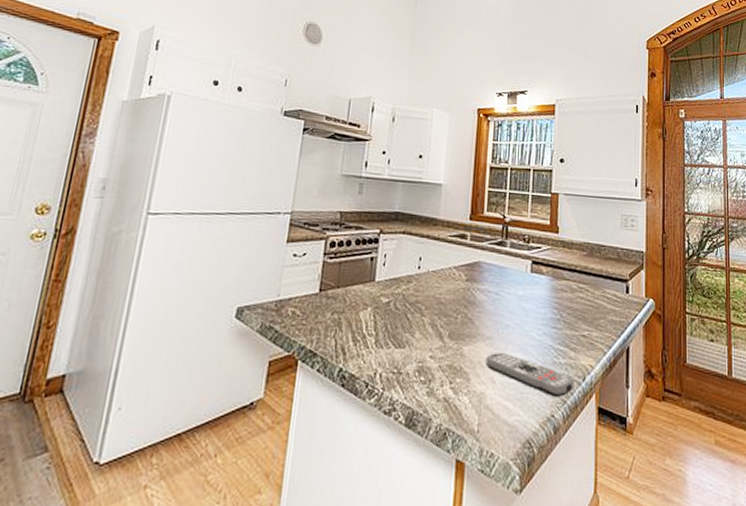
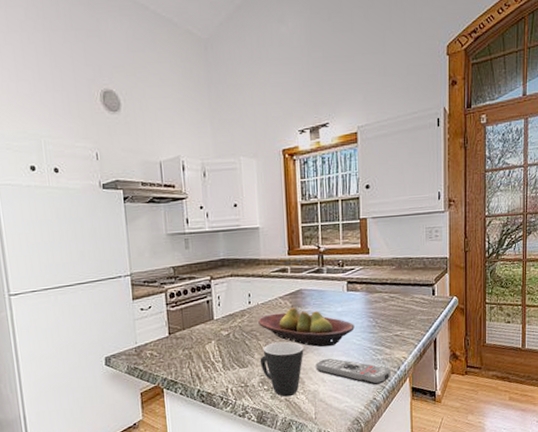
mug: none [420,321,474,396] -> present [260,342,304,397]
fruit bowl: none [426,281,536,338] -> present [258,307,355,347]

